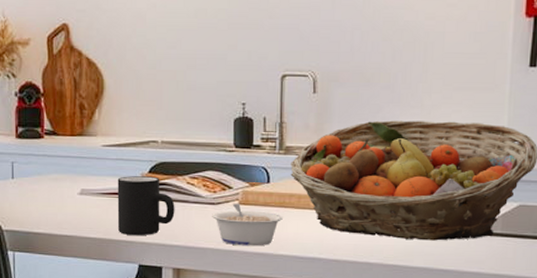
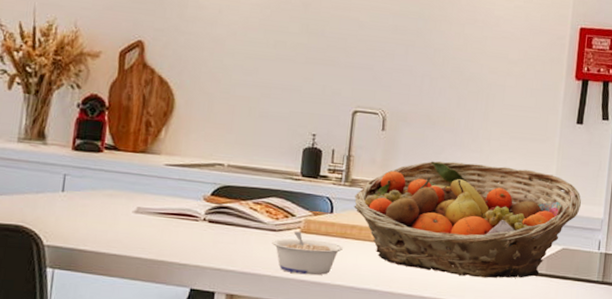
mug: present [117,176,175,236] -> none [171,197,235,259]

